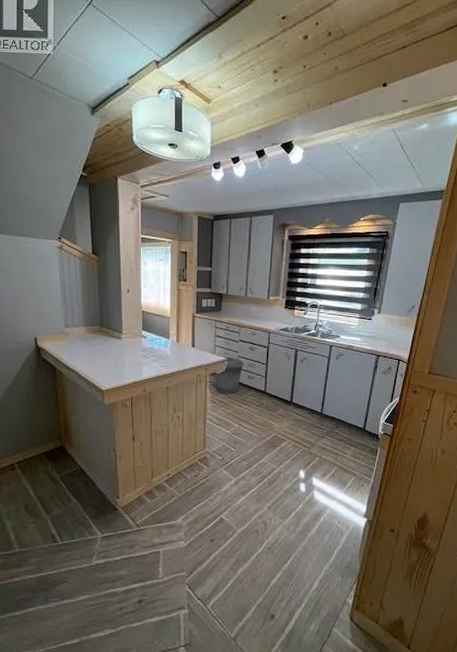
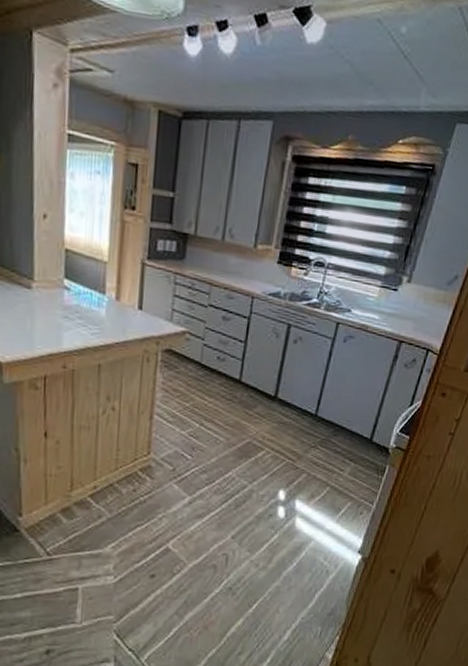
trash can: present [214,357,243,394] -> none [169,327,212,381]

